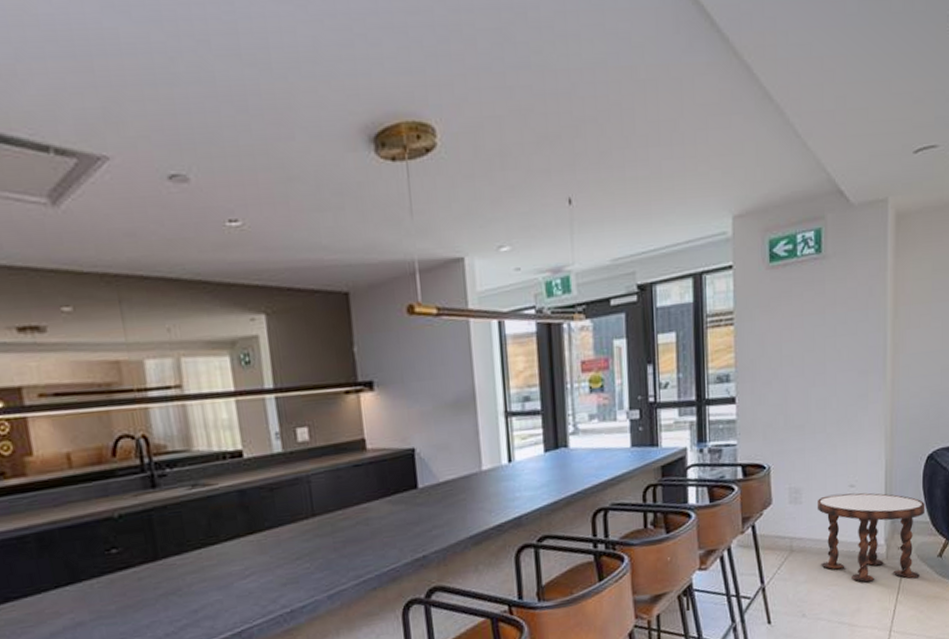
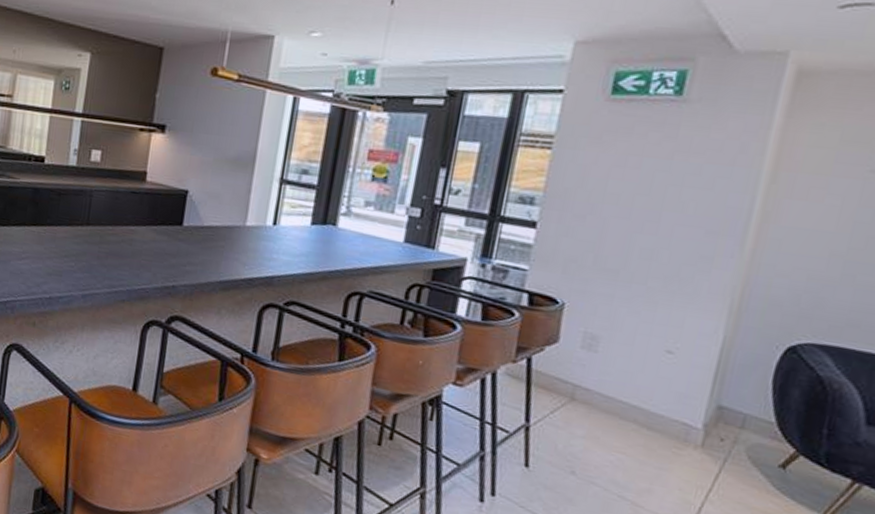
side table: present [817,492,924,583] -> none [608,353,772,481]

